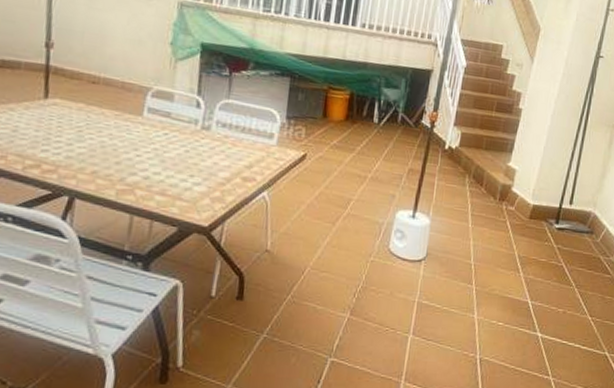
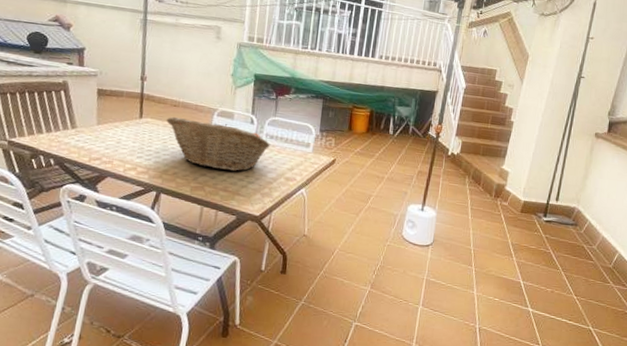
fruit basket: none [82,96,224,169] -> present [167,116,271,171]

